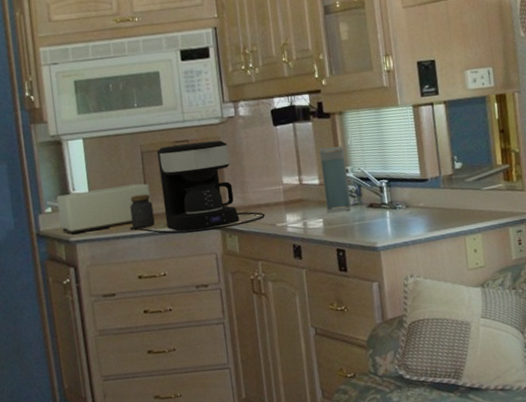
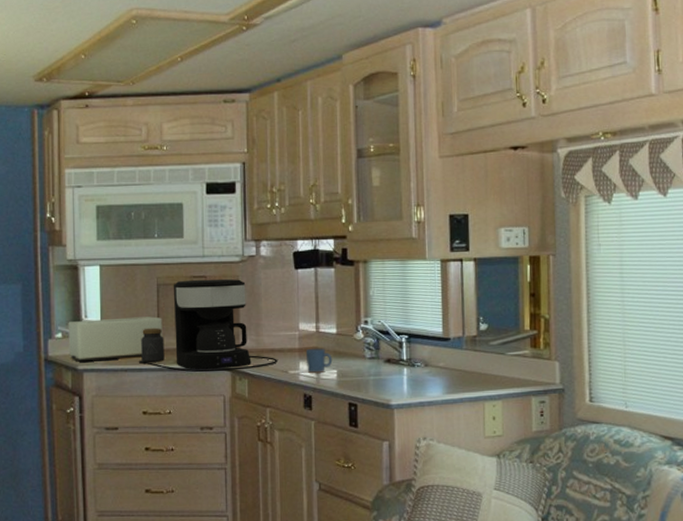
mug: none [291,199,318,224] -> present [305,348,333,373]
soap dispenser: present [319,145,351,214] -> none [339,295,367,366]

